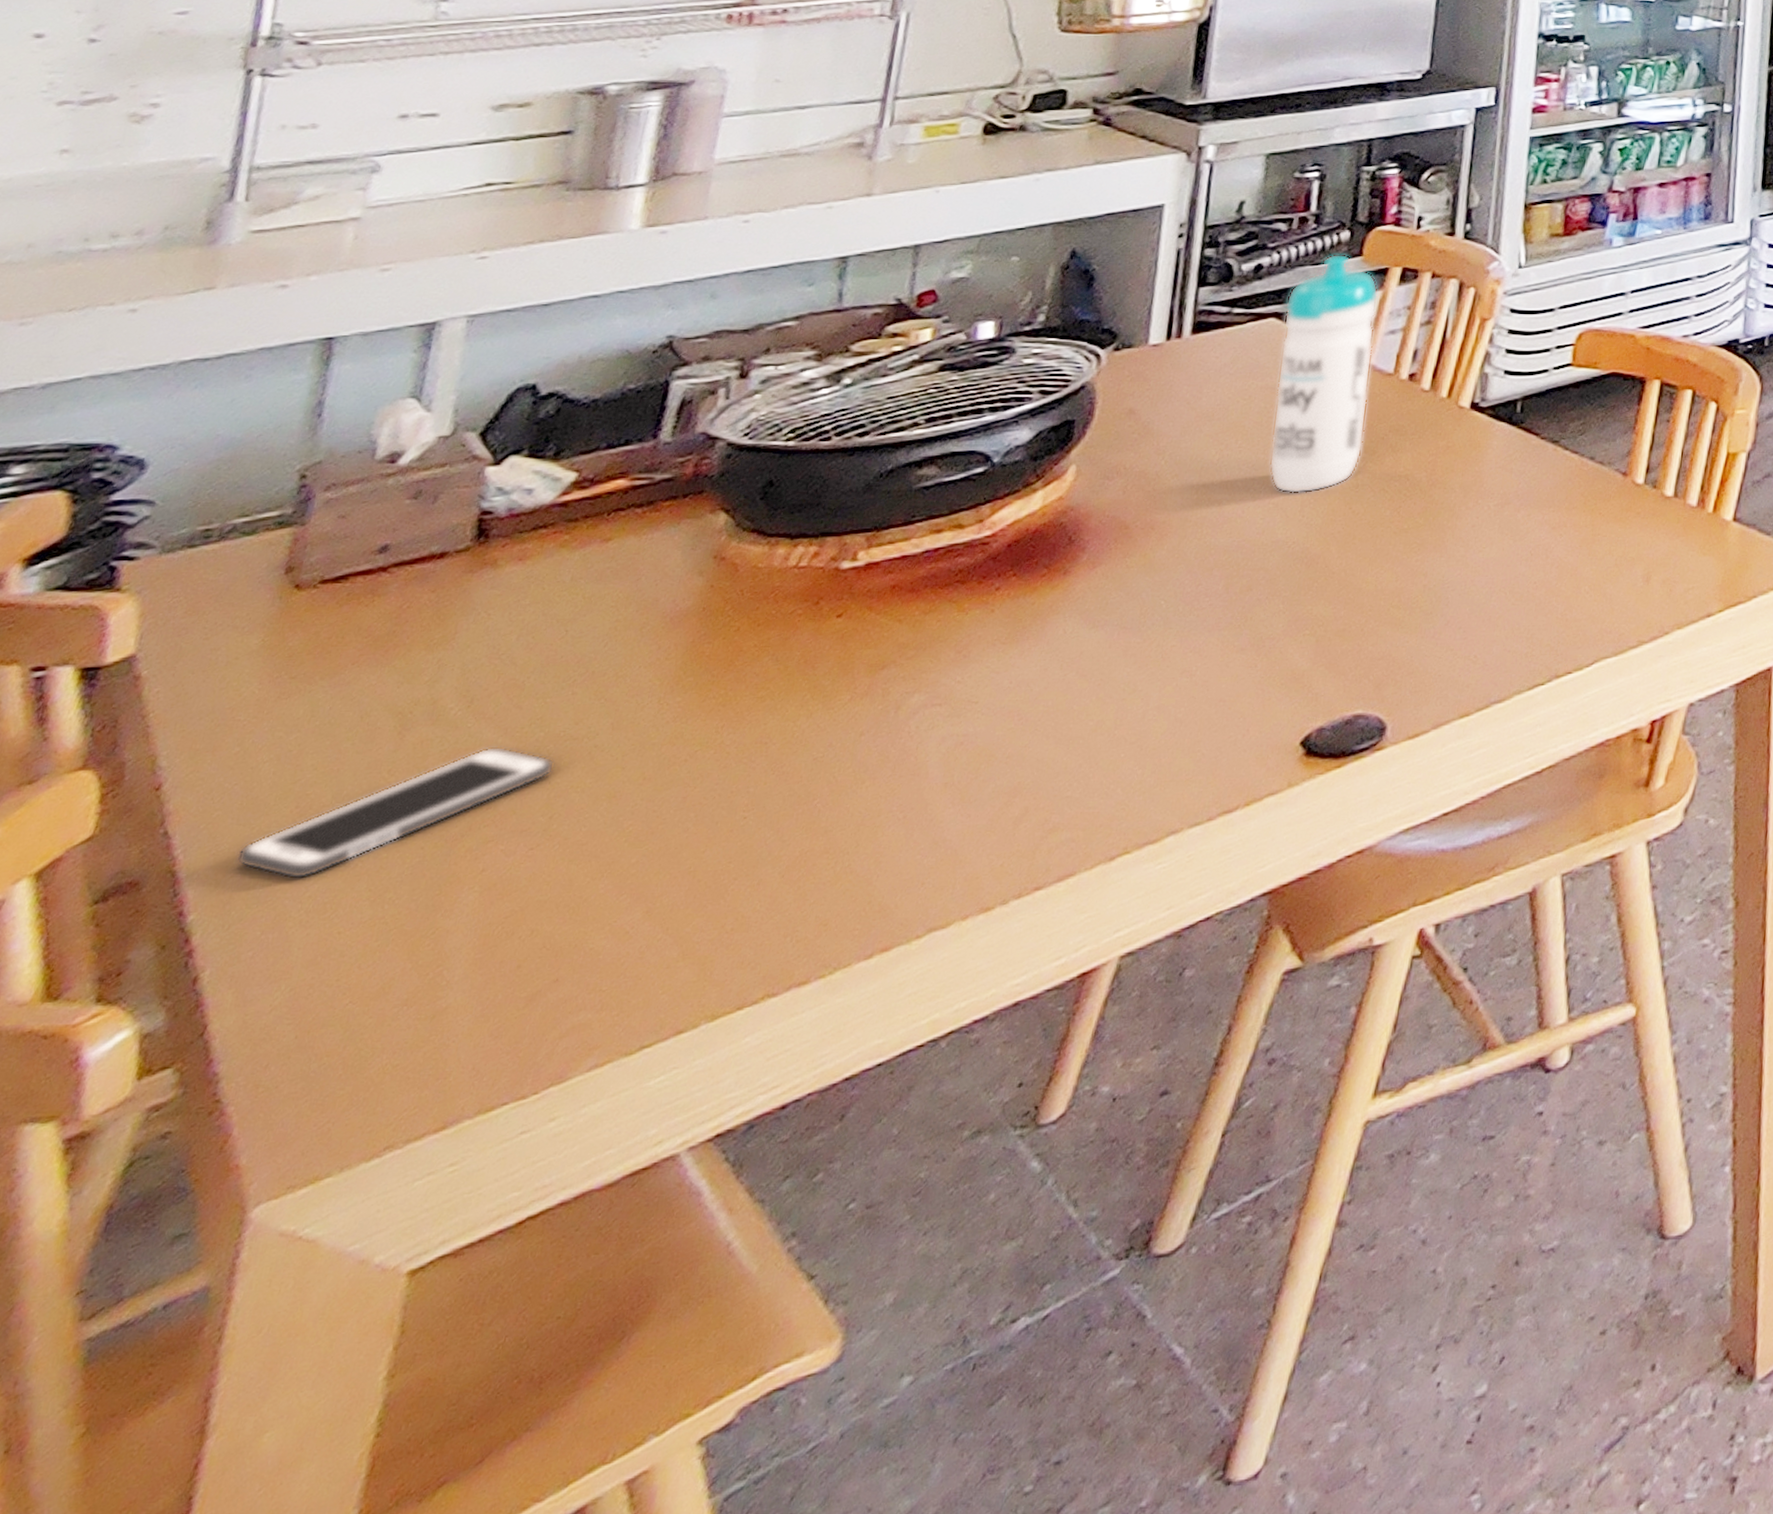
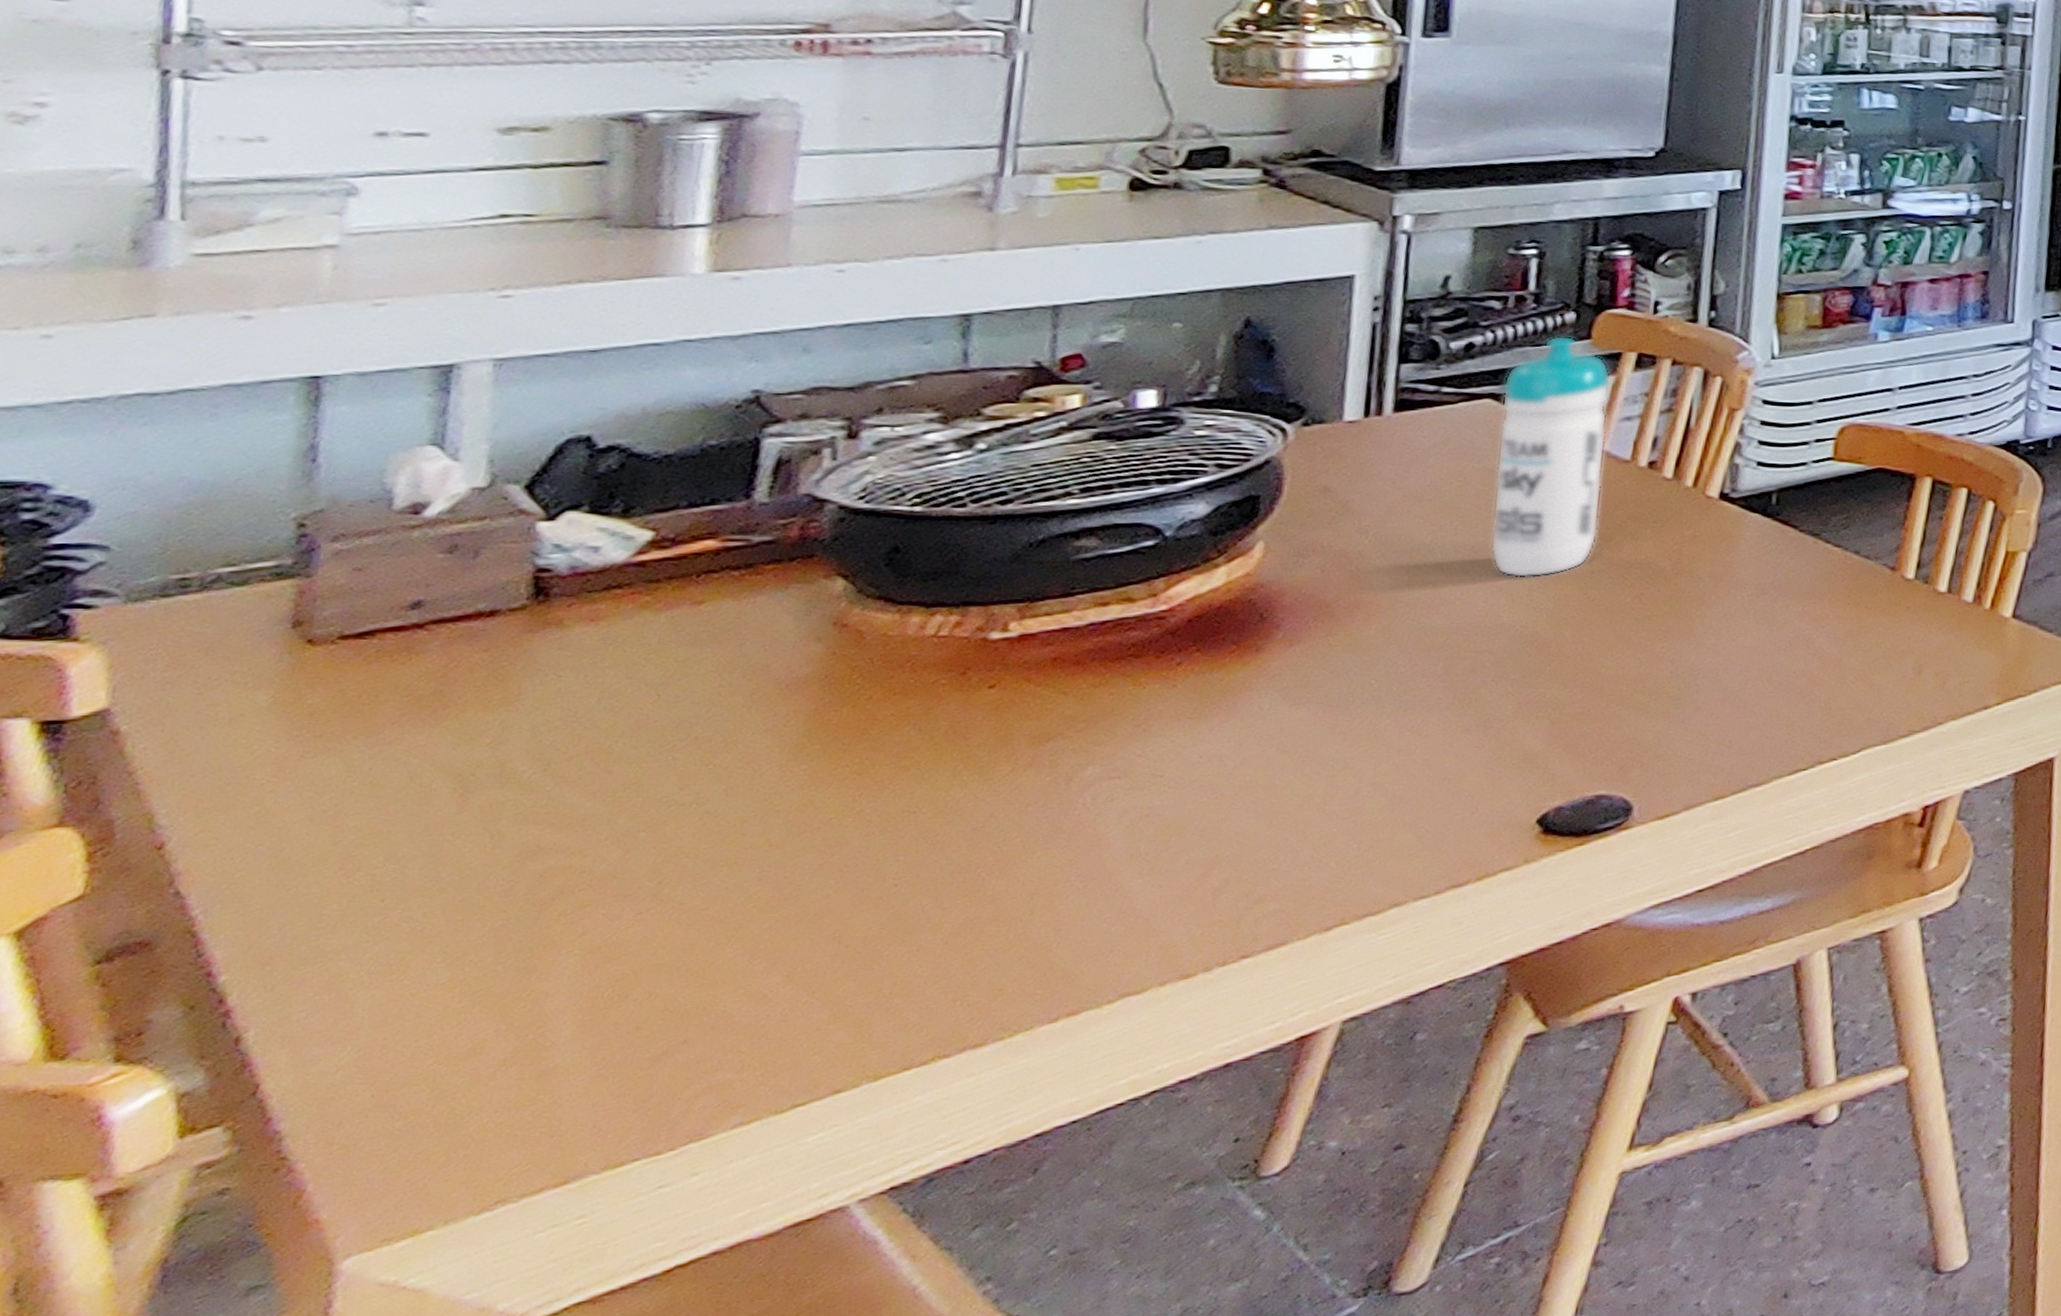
cell phone: present [236,746,555,879] -> none [272,810,659,941]

